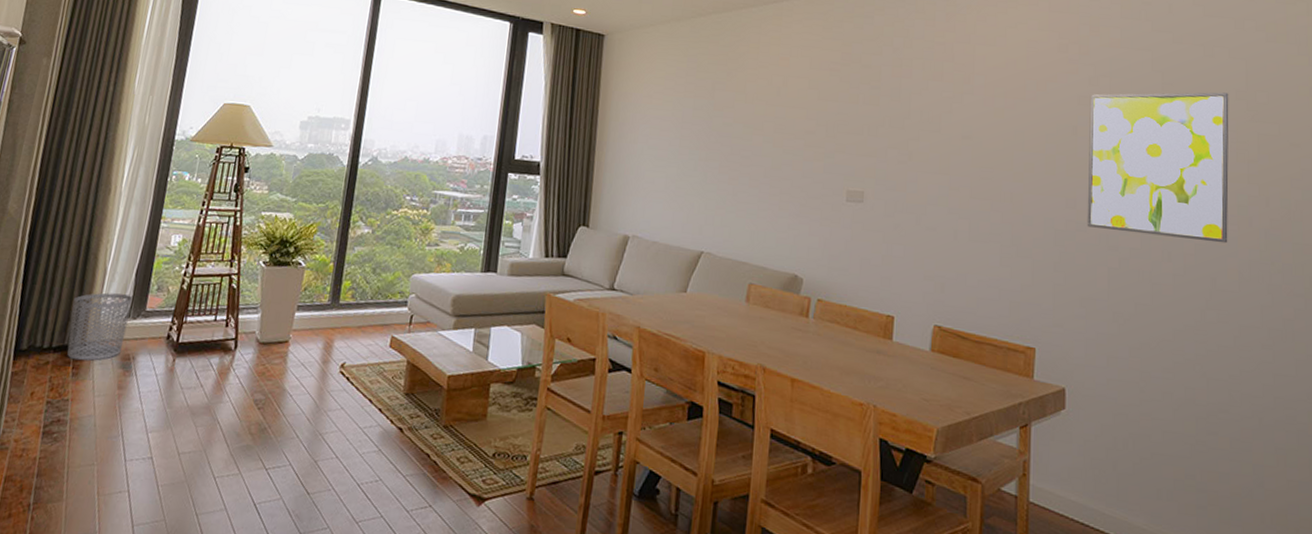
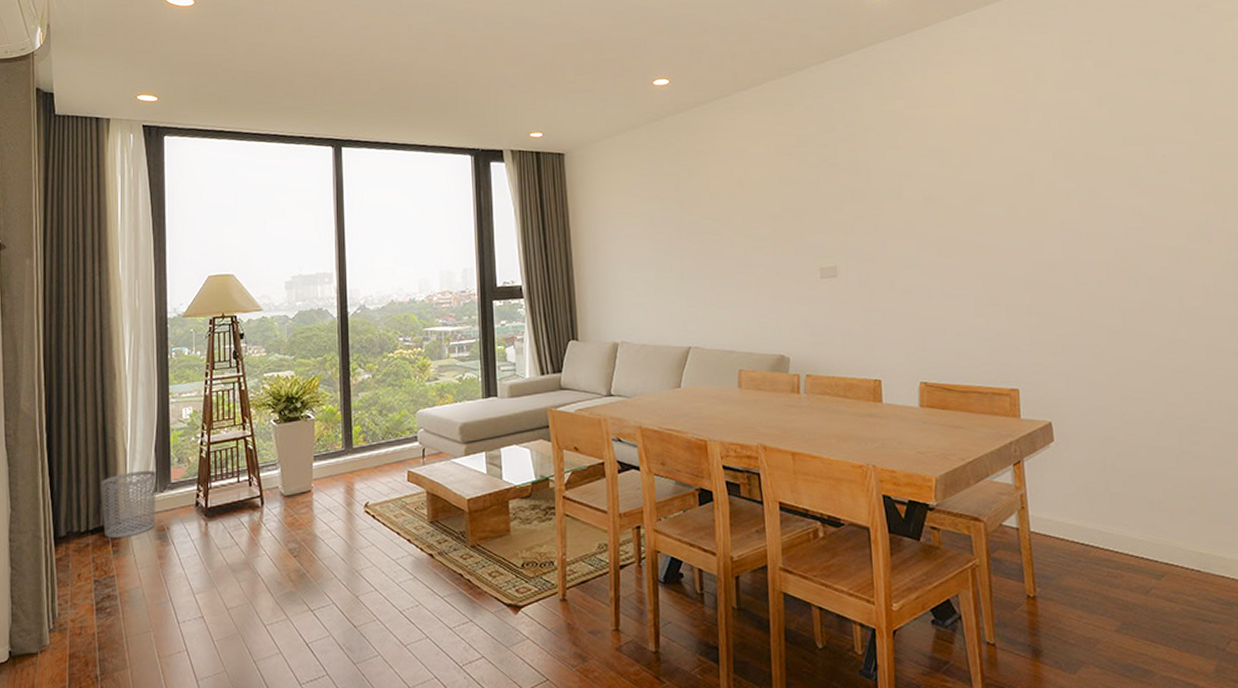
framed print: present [1087,92,1229,244] -> none [1043,117,1191,267]

